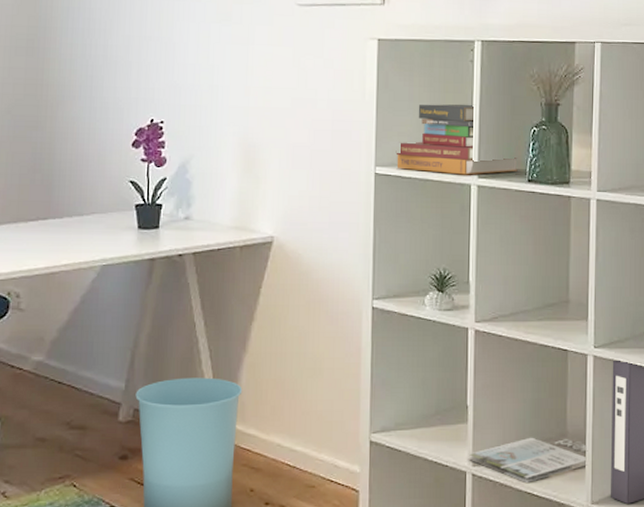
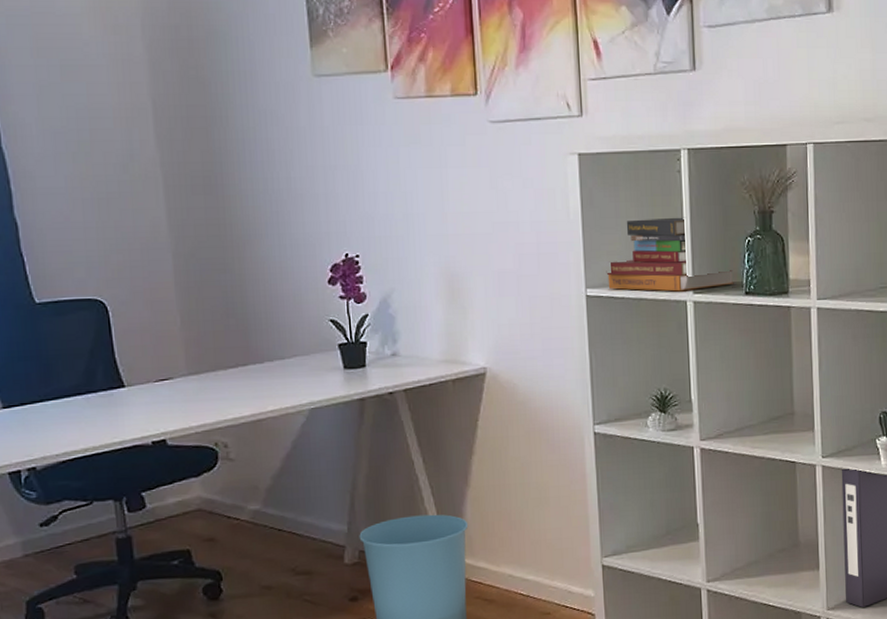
magazine: present [468,437,588,484] -> none [701,549,822,595]

